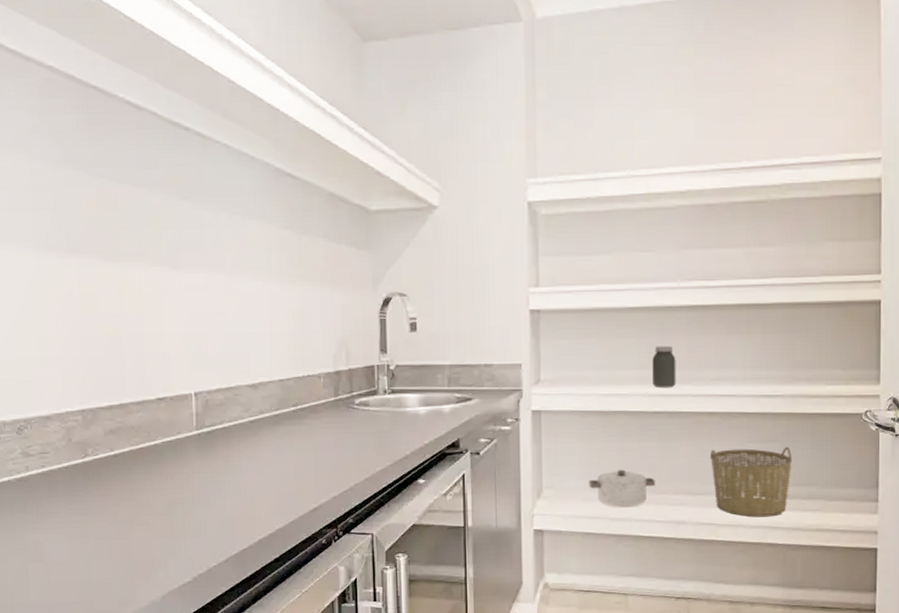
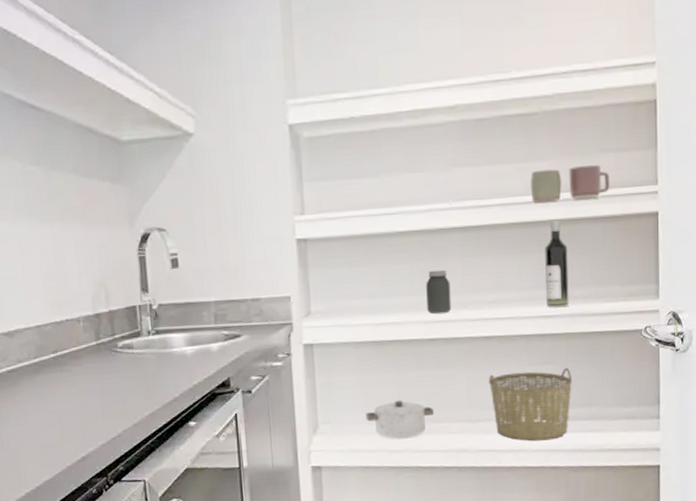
mug: none [756,255,787,286] -> present [530,169,562,203]
bottle: none [768,302,791,388] -> present [545,219,569,308]
mug: none [795,253,834,286] -> present [569,165,610,200]

